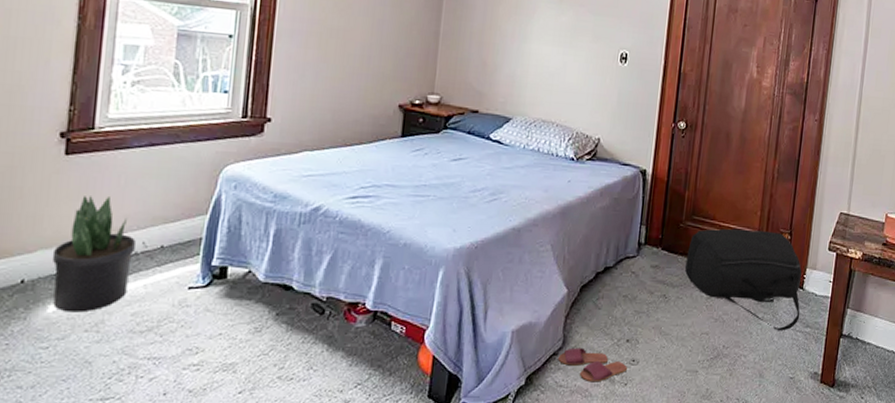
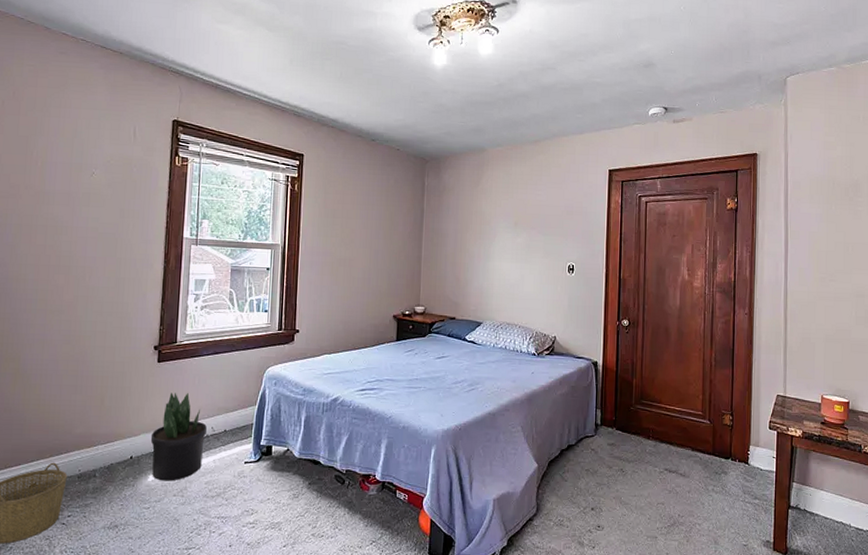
slippers: present [558,347,627,382] -> none [534,514,594,545]
duffel bag: present [685,228,802,331] -> none [638,410,748,502]

